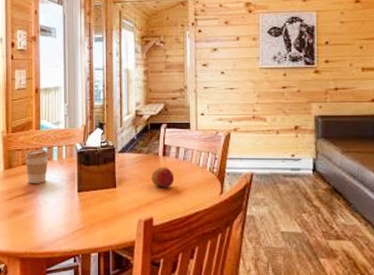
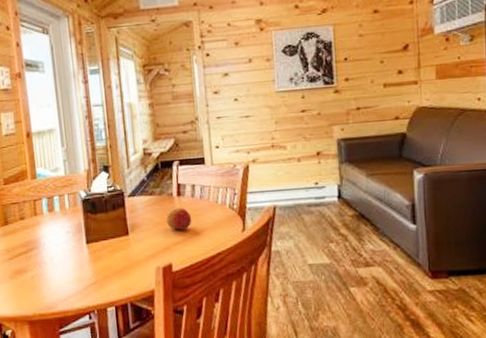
coffee cup: present [24,149,48,184] -> none [21,200,50,240]

